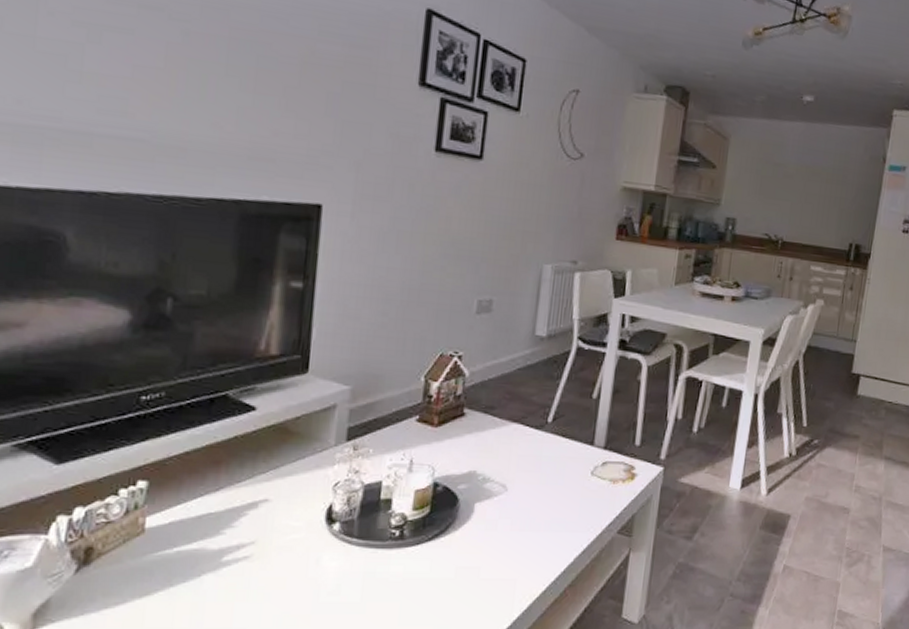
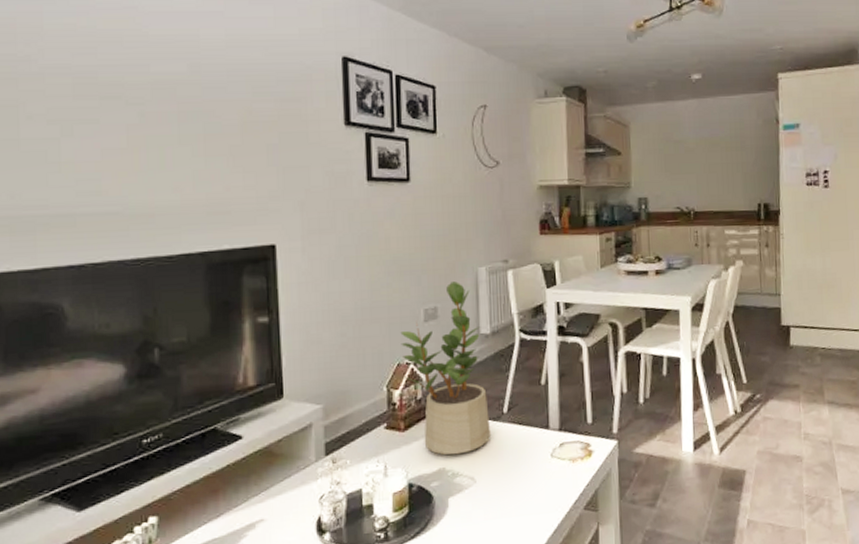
potted plant: none [445,275,537,459] -> present [400,281,490,455]

